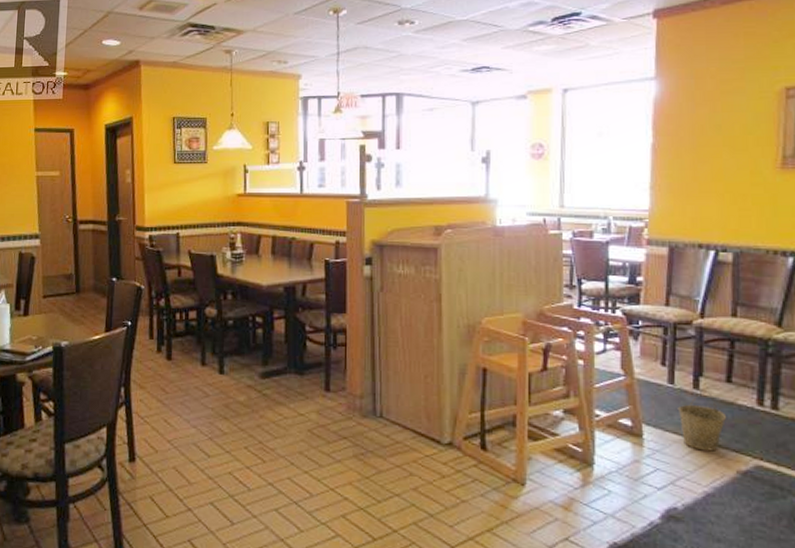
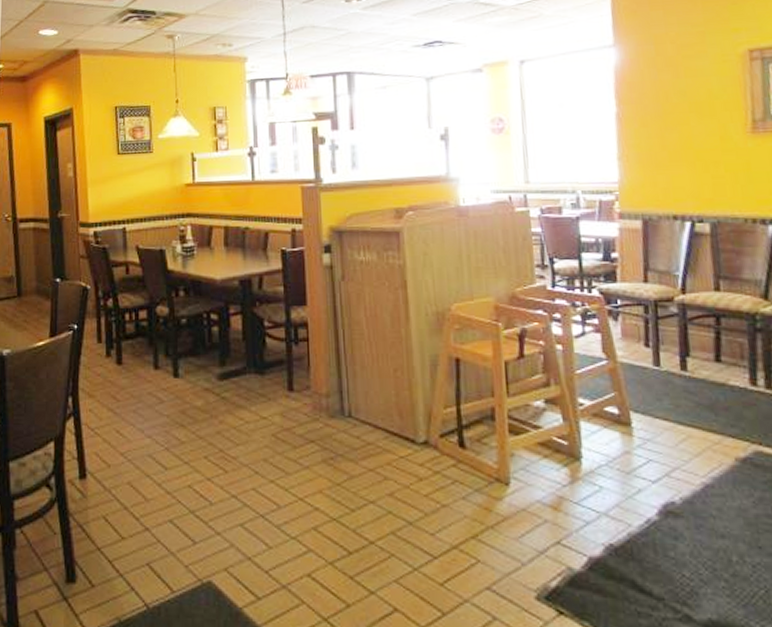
bucket: present [677,389,727,452] -> none [666,370,720,438]

